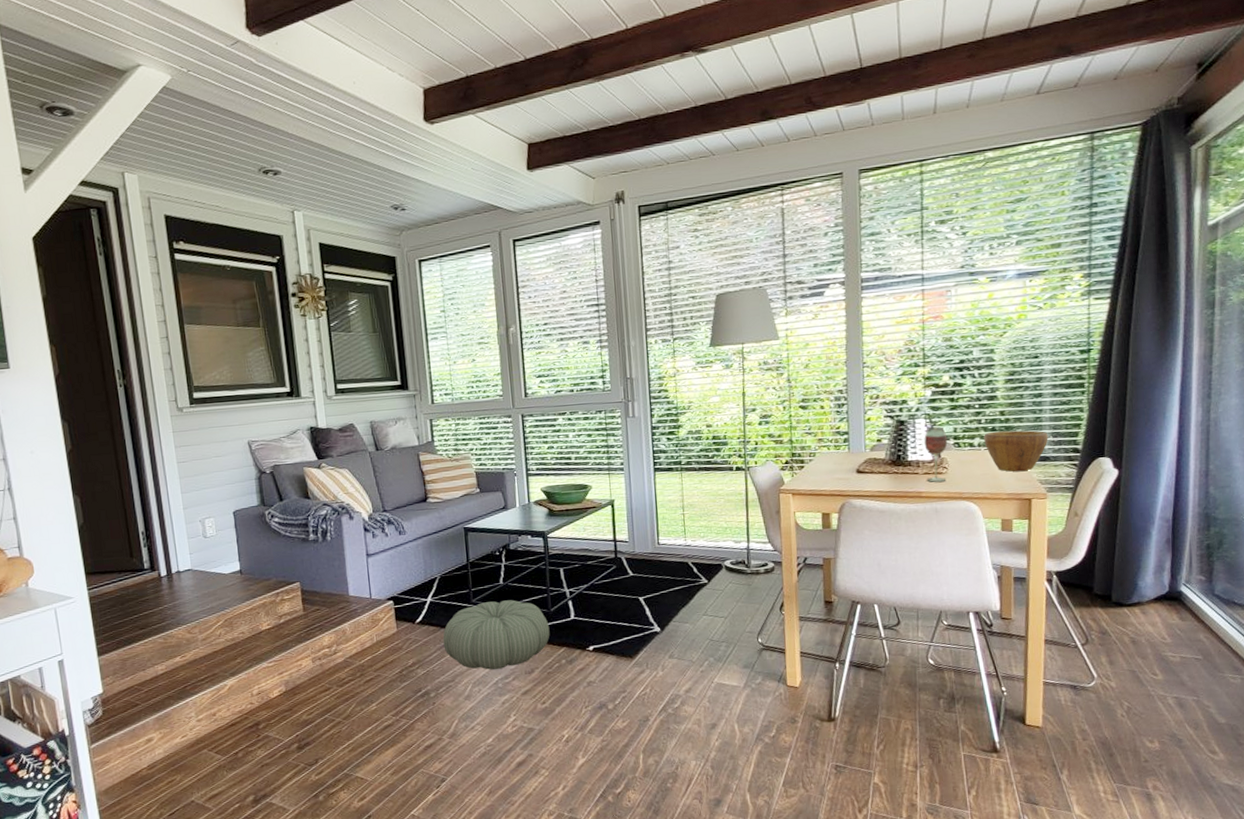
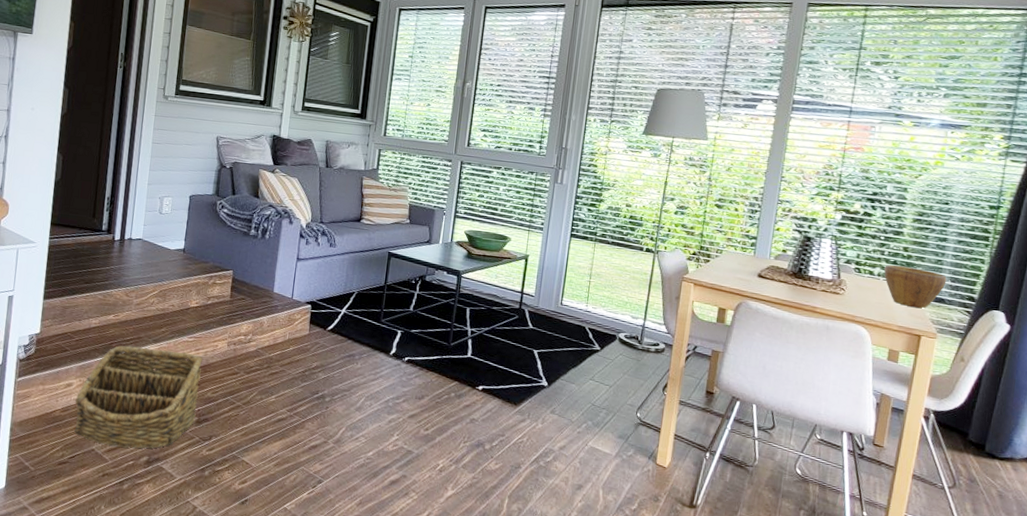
basket: none [160,679,296,793] -> present [74,345,203,449]
pouf: present [443,600,550,670] -> none [347,324,447,389]
wineglass: present [924,426,948,482] -> none [823,248,850,302]

